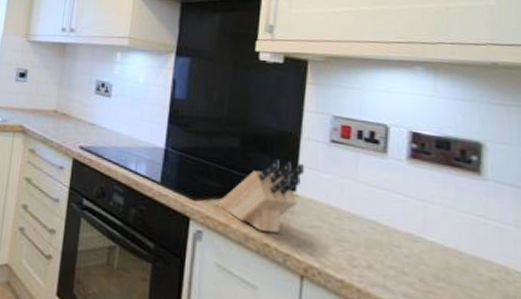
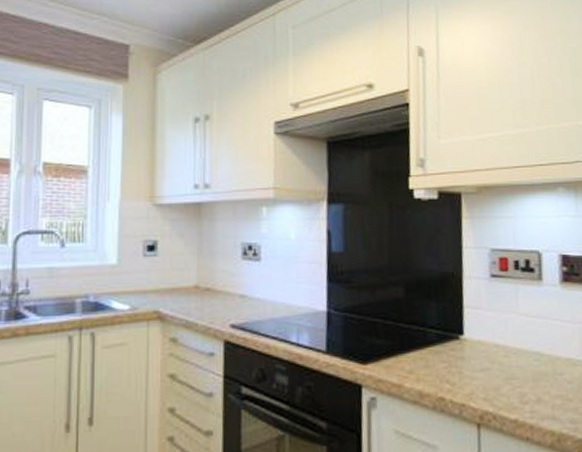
knife block: present [217,159,305,233] -> none [388,304,470,385]

